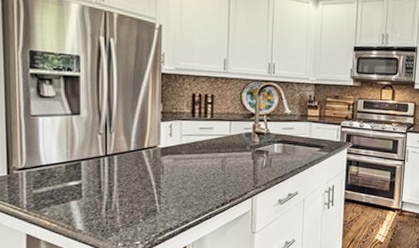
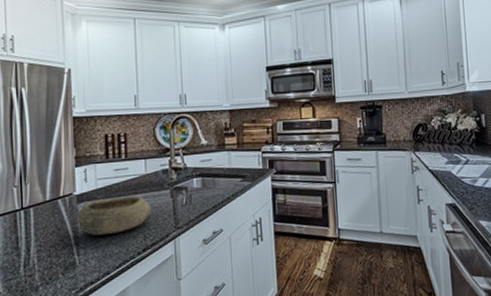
bowl: none [161,154,232,188] -> present [77,196,151,236]

